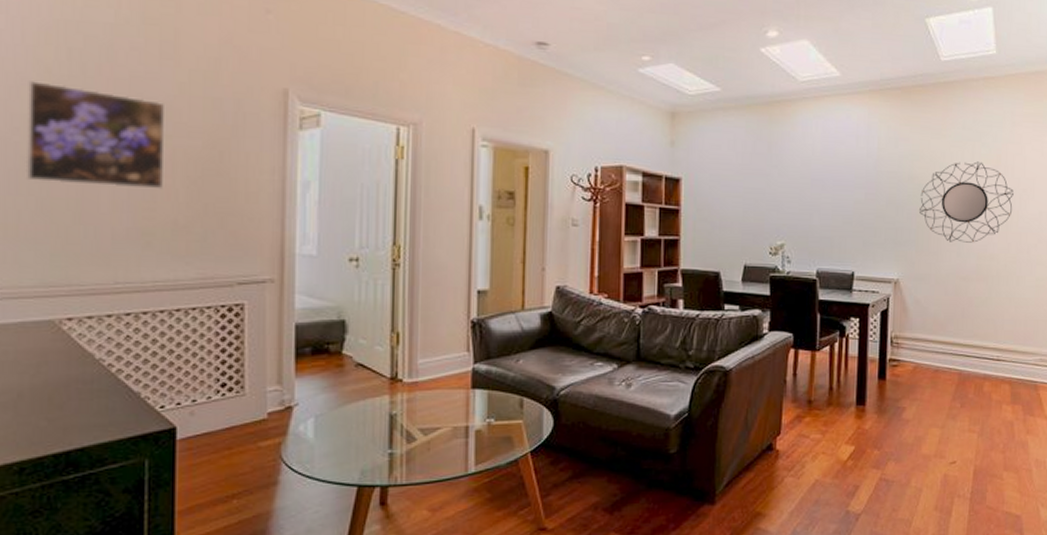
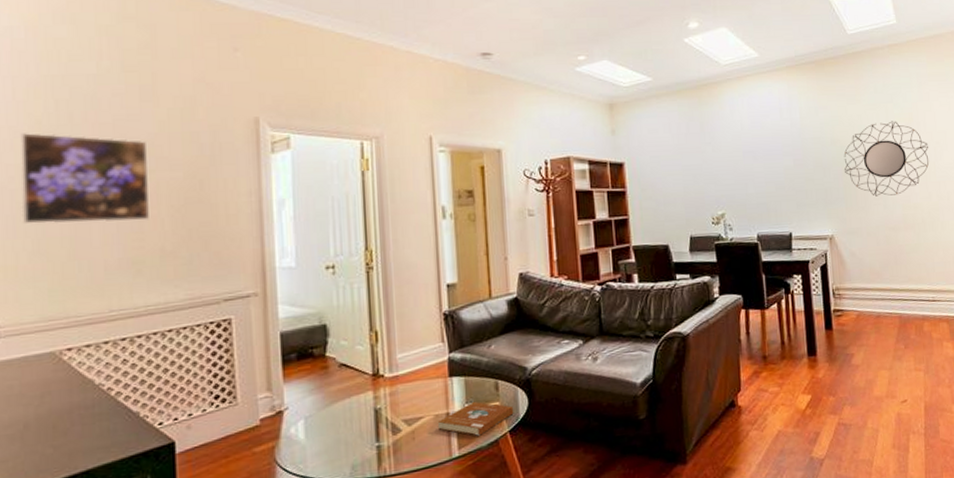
book: none [455,417,537,453] -> present [437,401,514,436]

